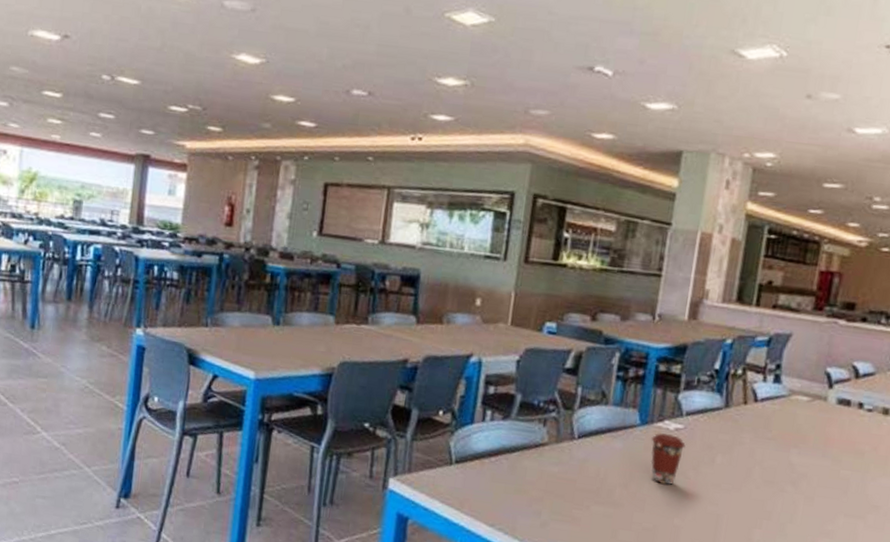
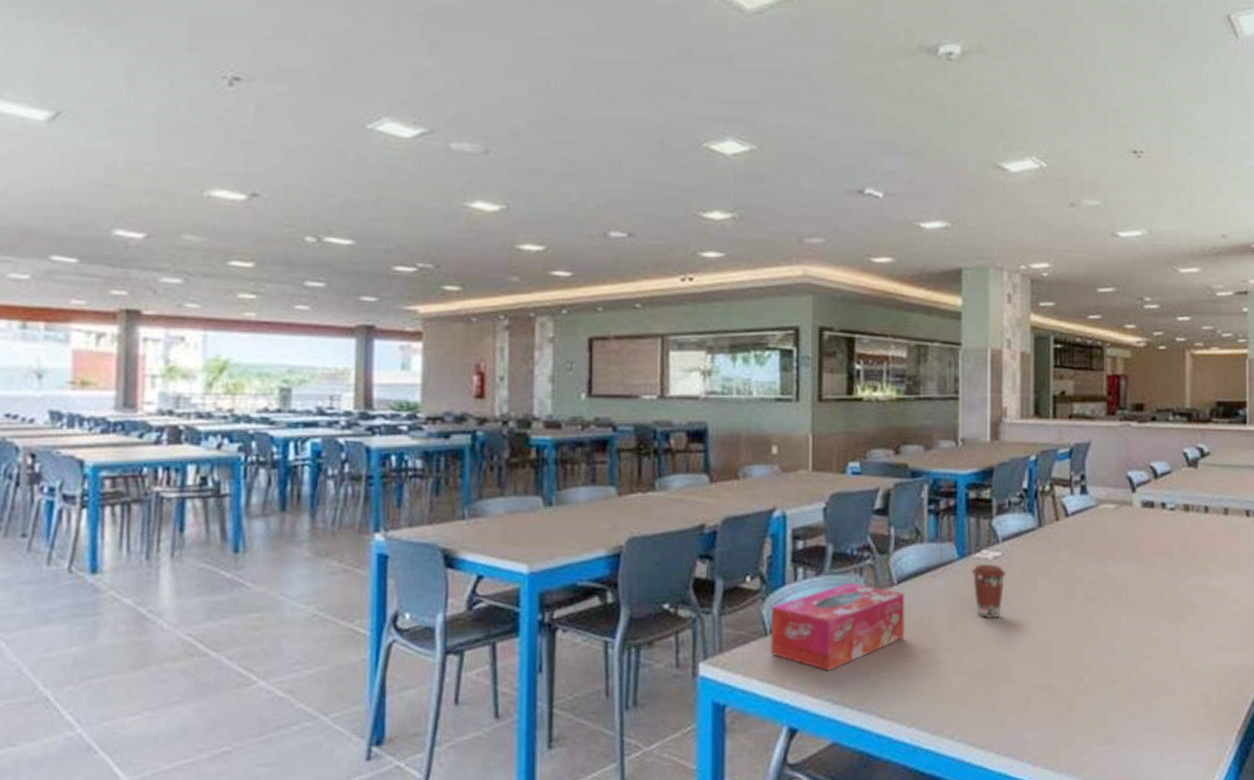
tissue box: none [453,430,584,505] -> present [771,582,905,671]

